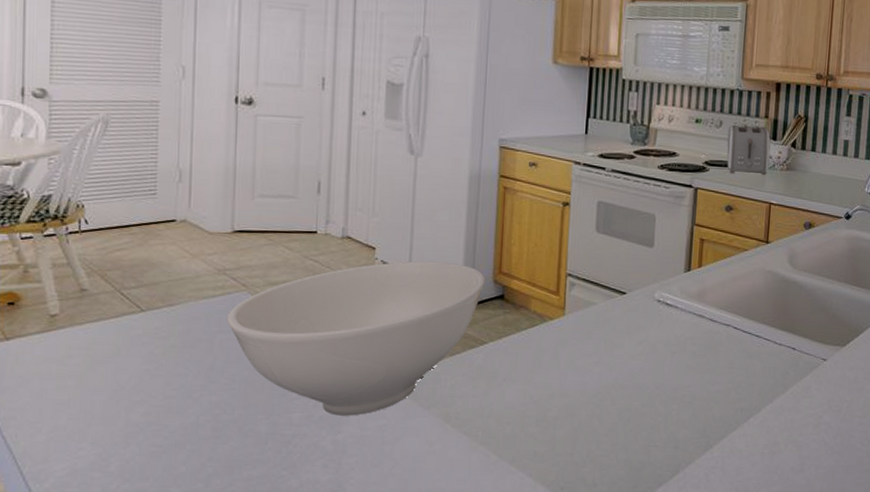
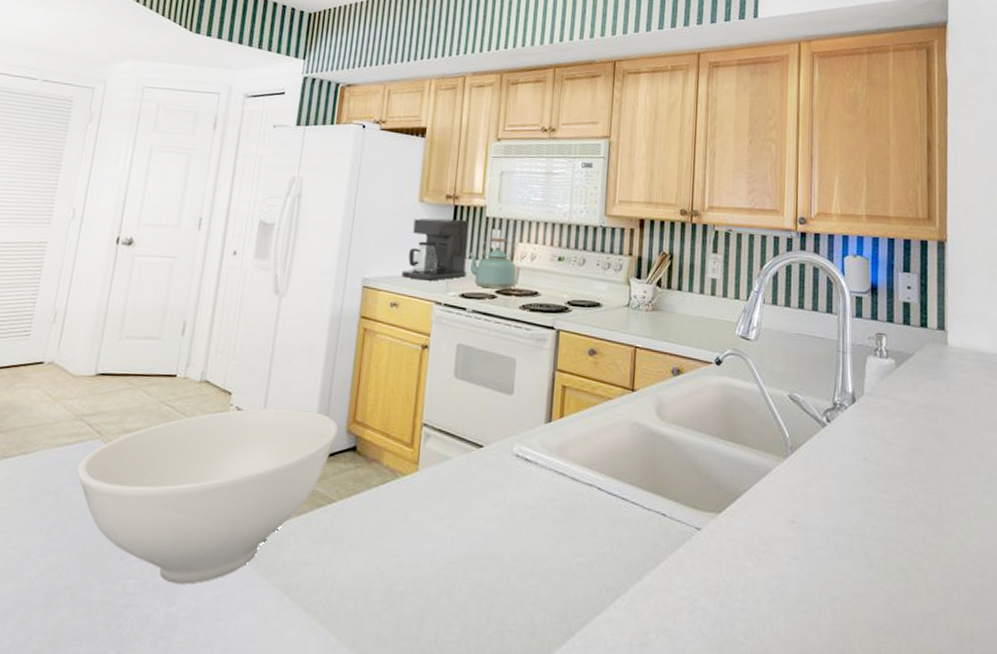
coffee maker: none [539,79,605,142] -> present [401,218,469,281]
kettle: none [606,99,655,150] -> present [469,237,517,290]
toaster: present [726,124,771,176] -> none [589,262,635,317]

